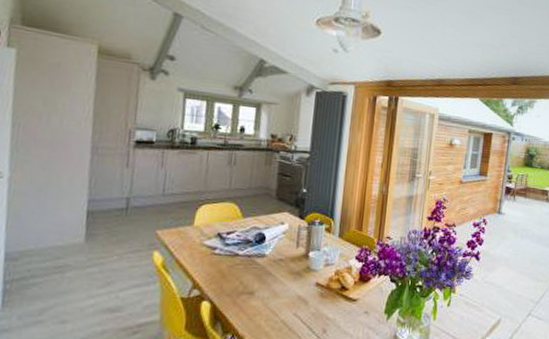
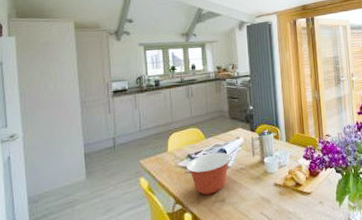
mixing bowl: none [212,235,271,284] -> present [186,152,232,195]

